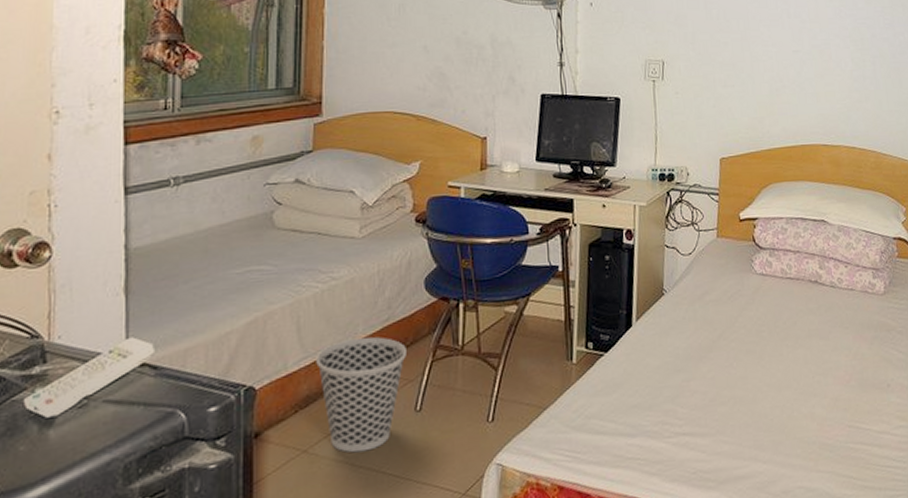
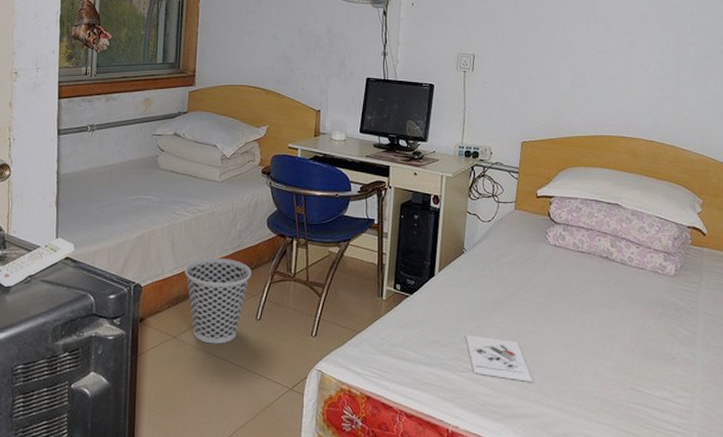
architectural model: none [671,391,747,438] -> present [466,335,533,382]

